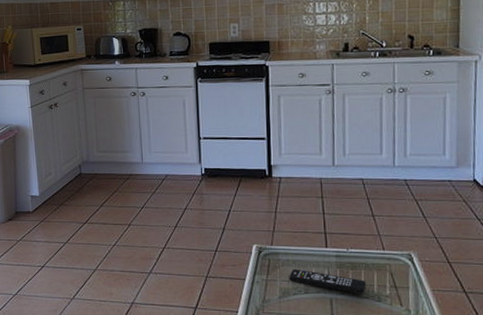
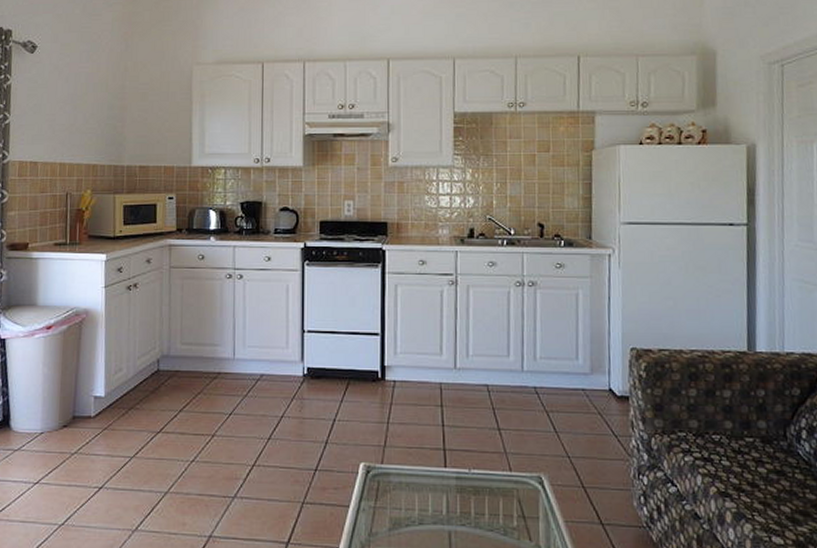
remote control: present [289,269,366,295] -> none [401,493,491,526]

